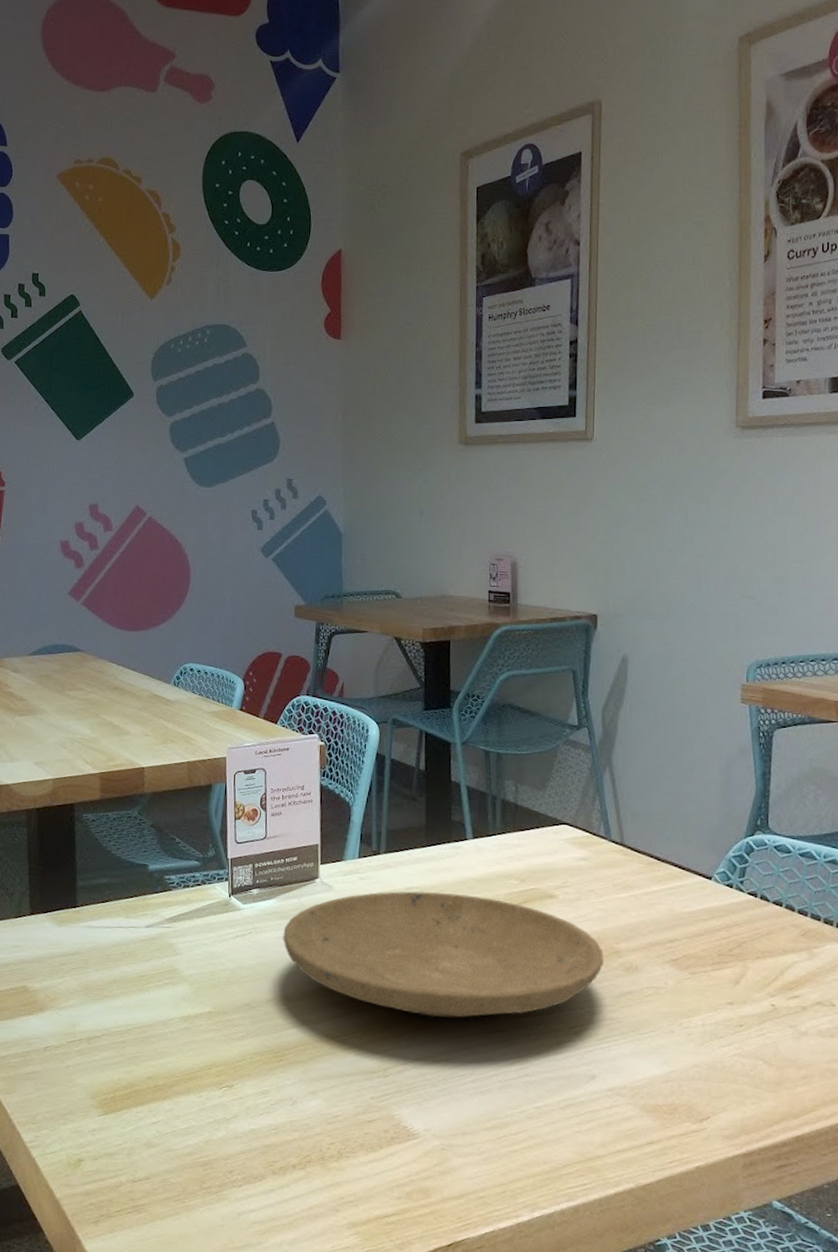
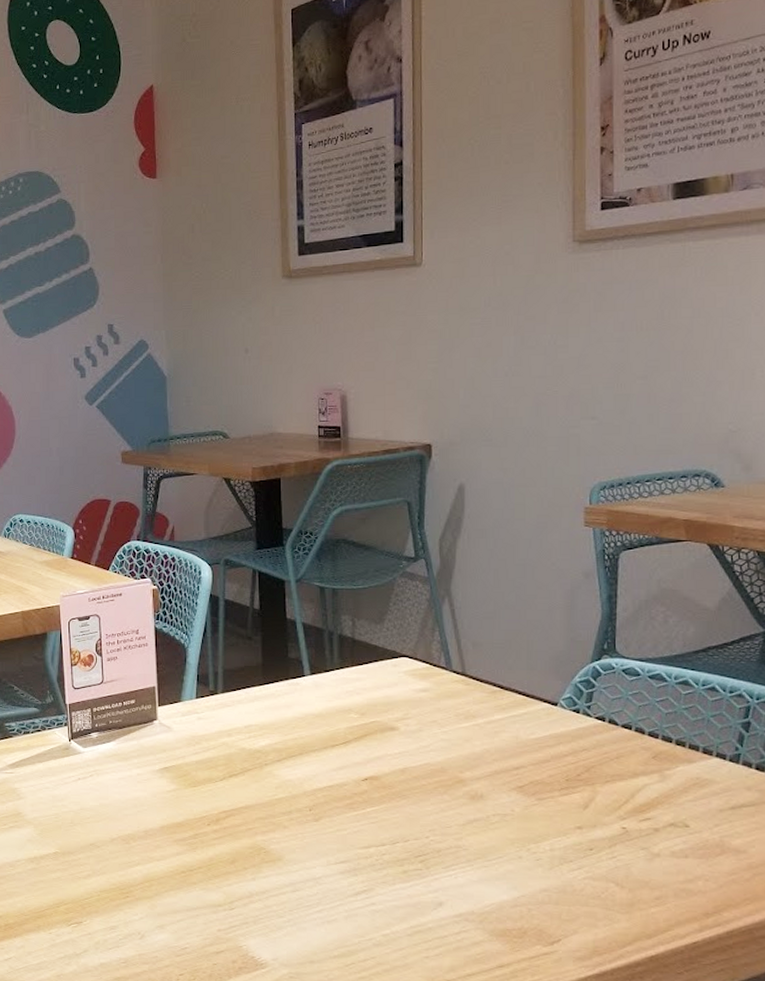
plate: present [283,891,604,1018] -> none [124,729,448,851]

